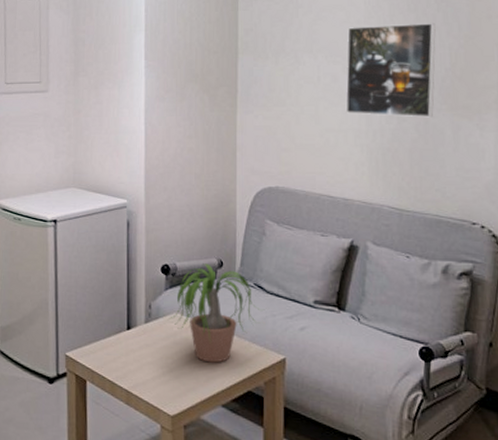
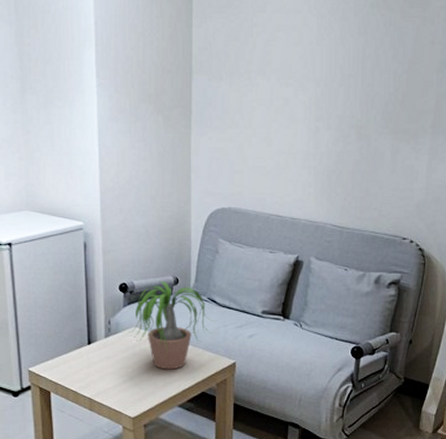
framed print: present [345,23,436,118] -> none [296,47,383,141]

